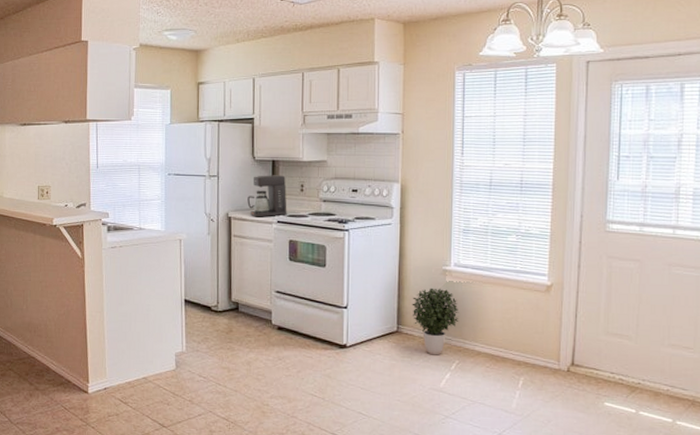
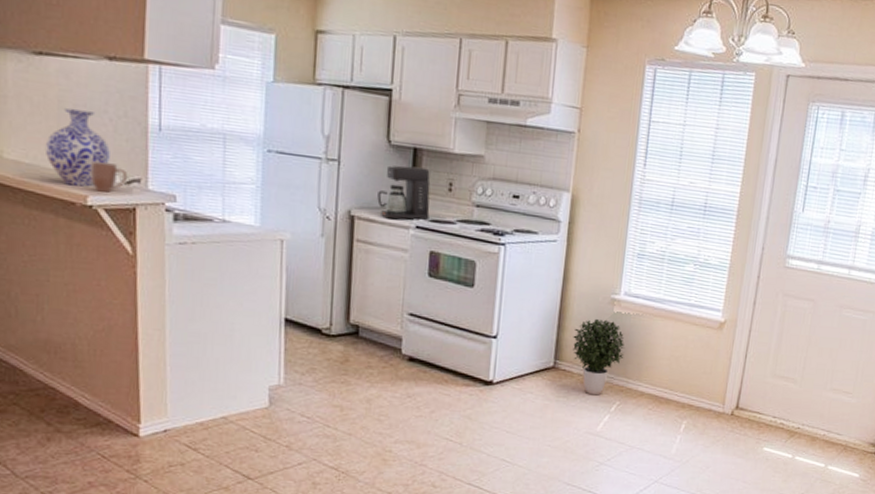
vase: none [27,159,67,212] -> present [44,107,110,187]
mug: none [55,194,78,215] -> present [91,161,128,193]

